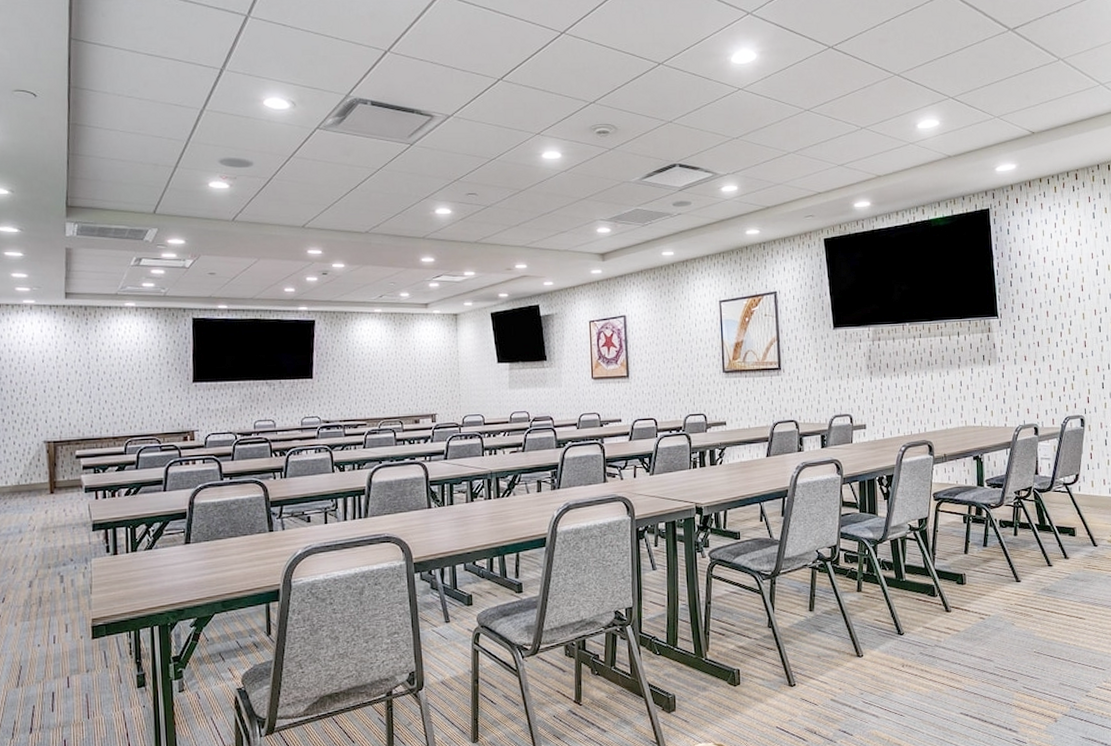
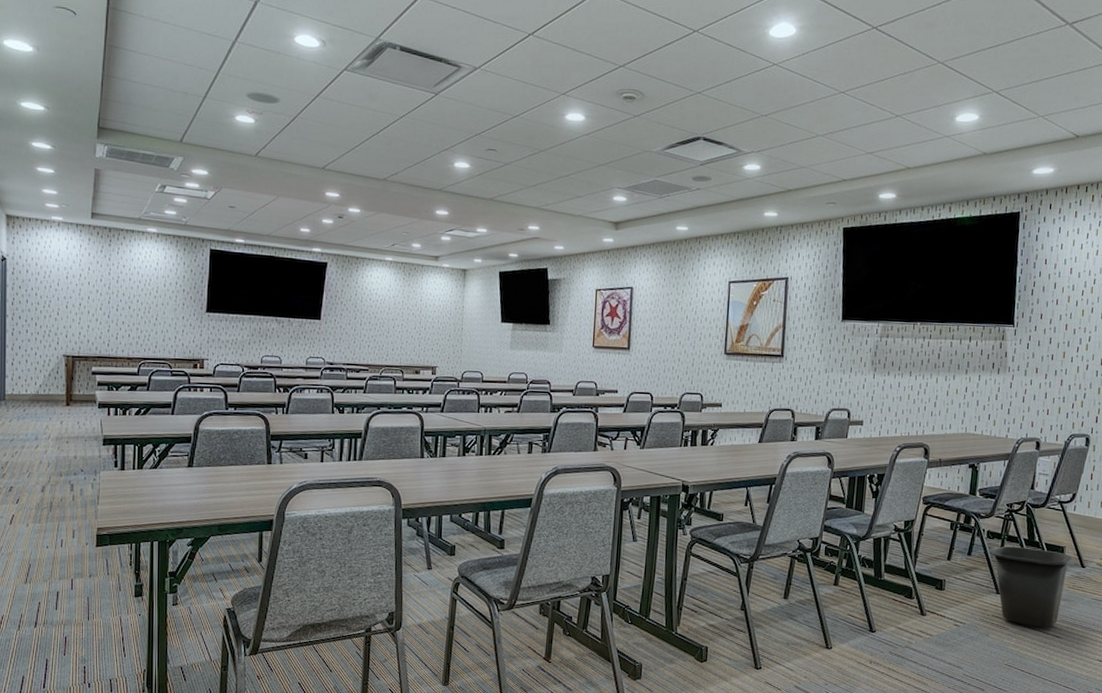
waste bin: none [1006,532,1084,611] -> present [991,546,1072,628]

